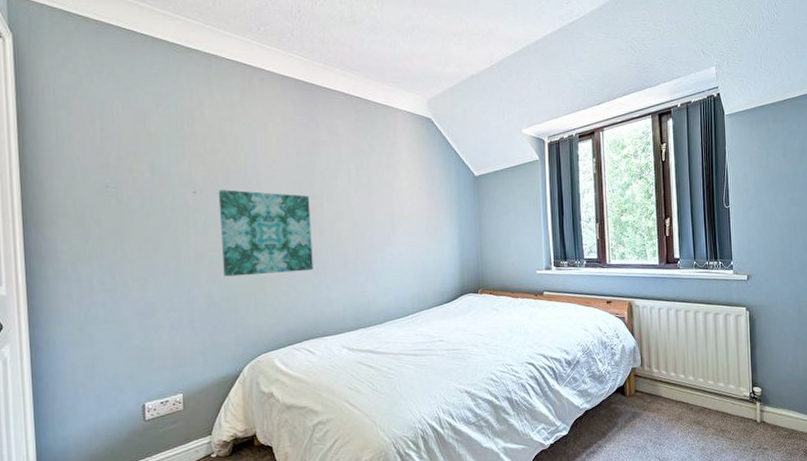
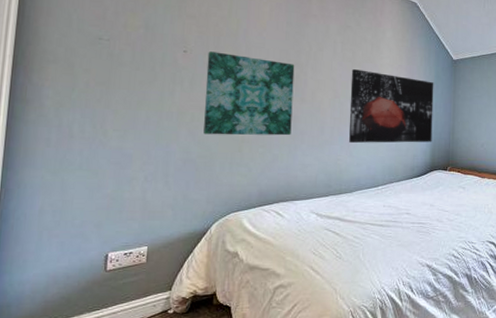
wall art: none [369,195,460,274] -> present [349,69,434,144]

